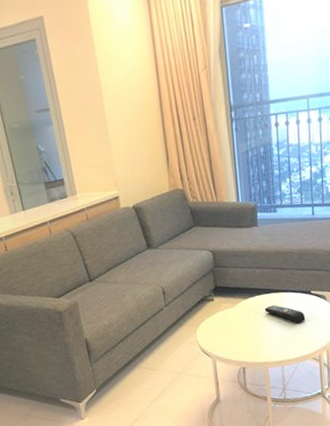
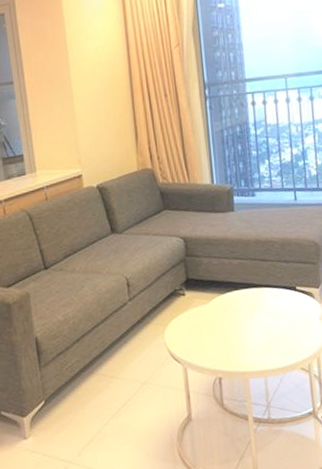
remote control: present [264,305,306,324] -> none [243,302,291,325]

